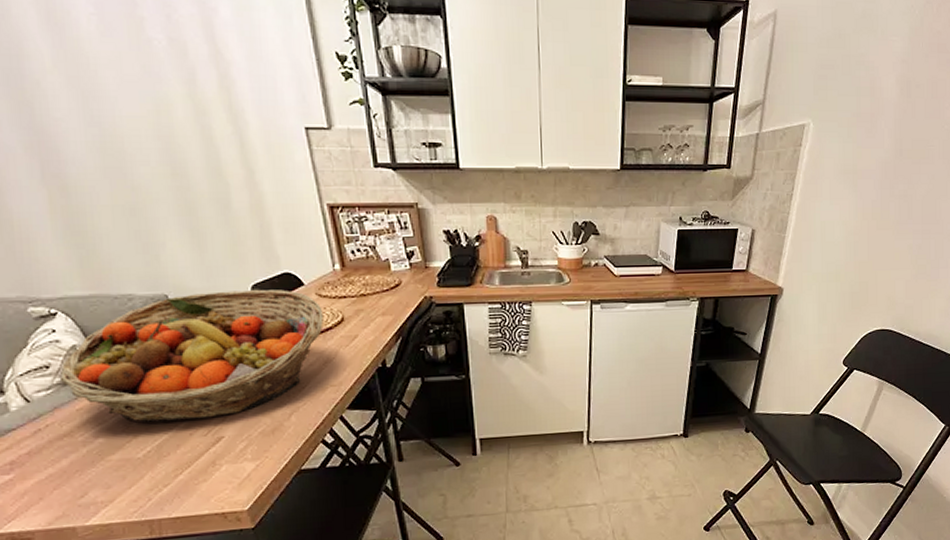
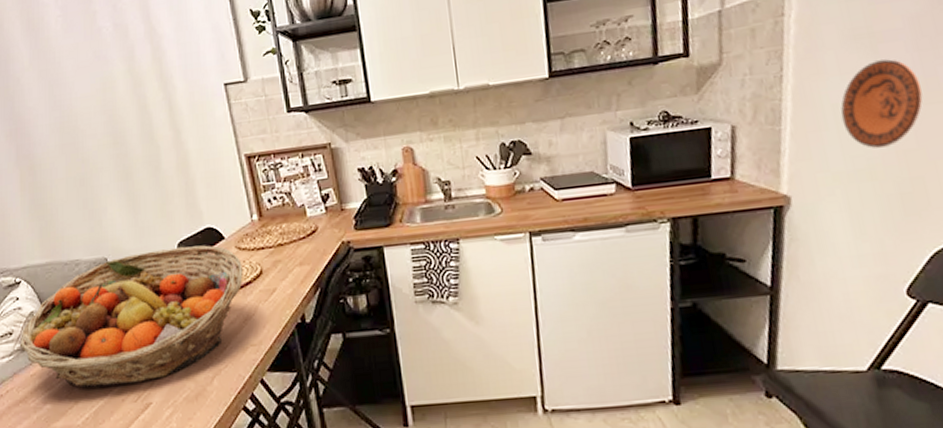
decorative plate: none [825,192,878,258] -> present [840,59,923,148]

